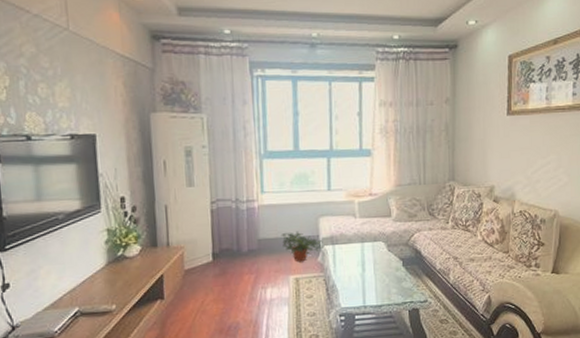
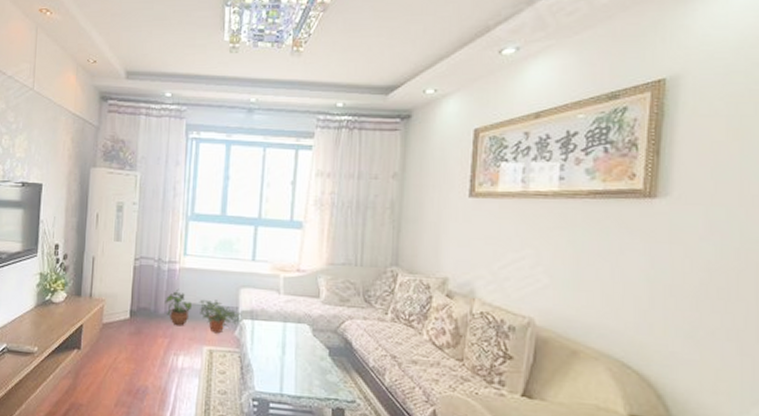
potted plant: none [247,225,275,261] -> present [165,288,193,326]

